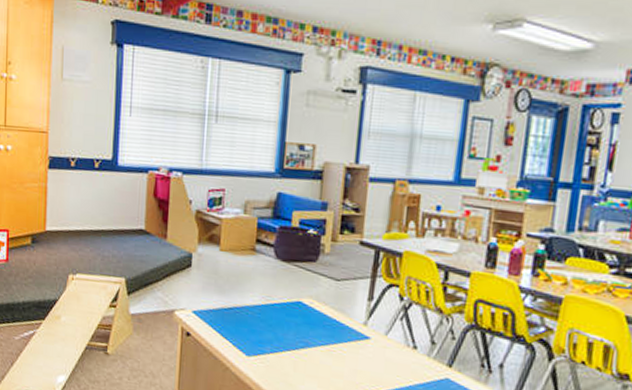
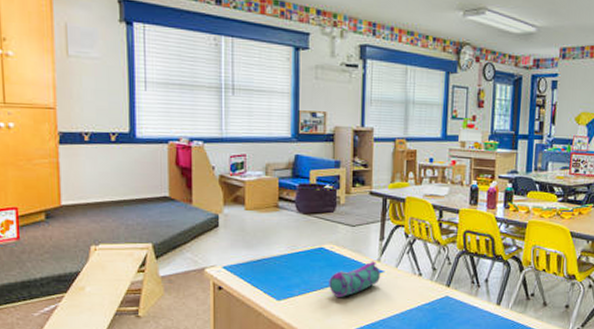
pencil case: none [305,323,366,363] -> present [329,261,380,298]

